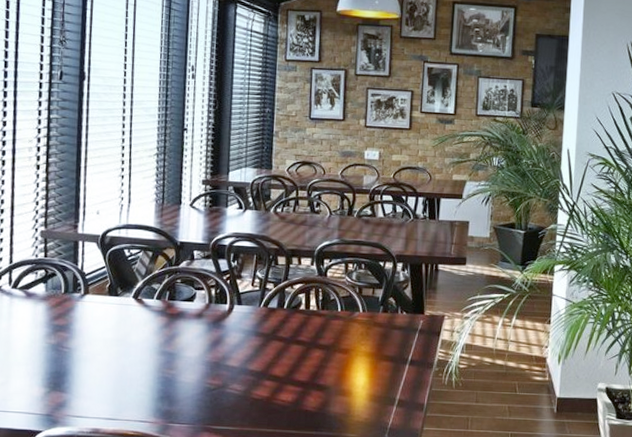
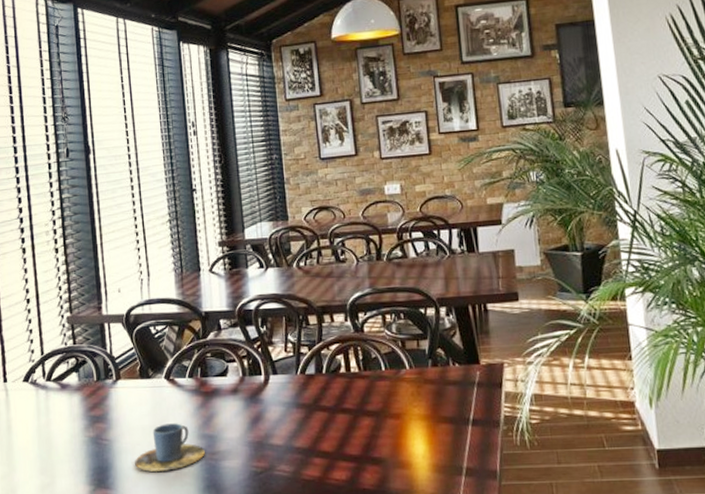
cup: none [93,338,163,381] -> present [135,423,205,472]

